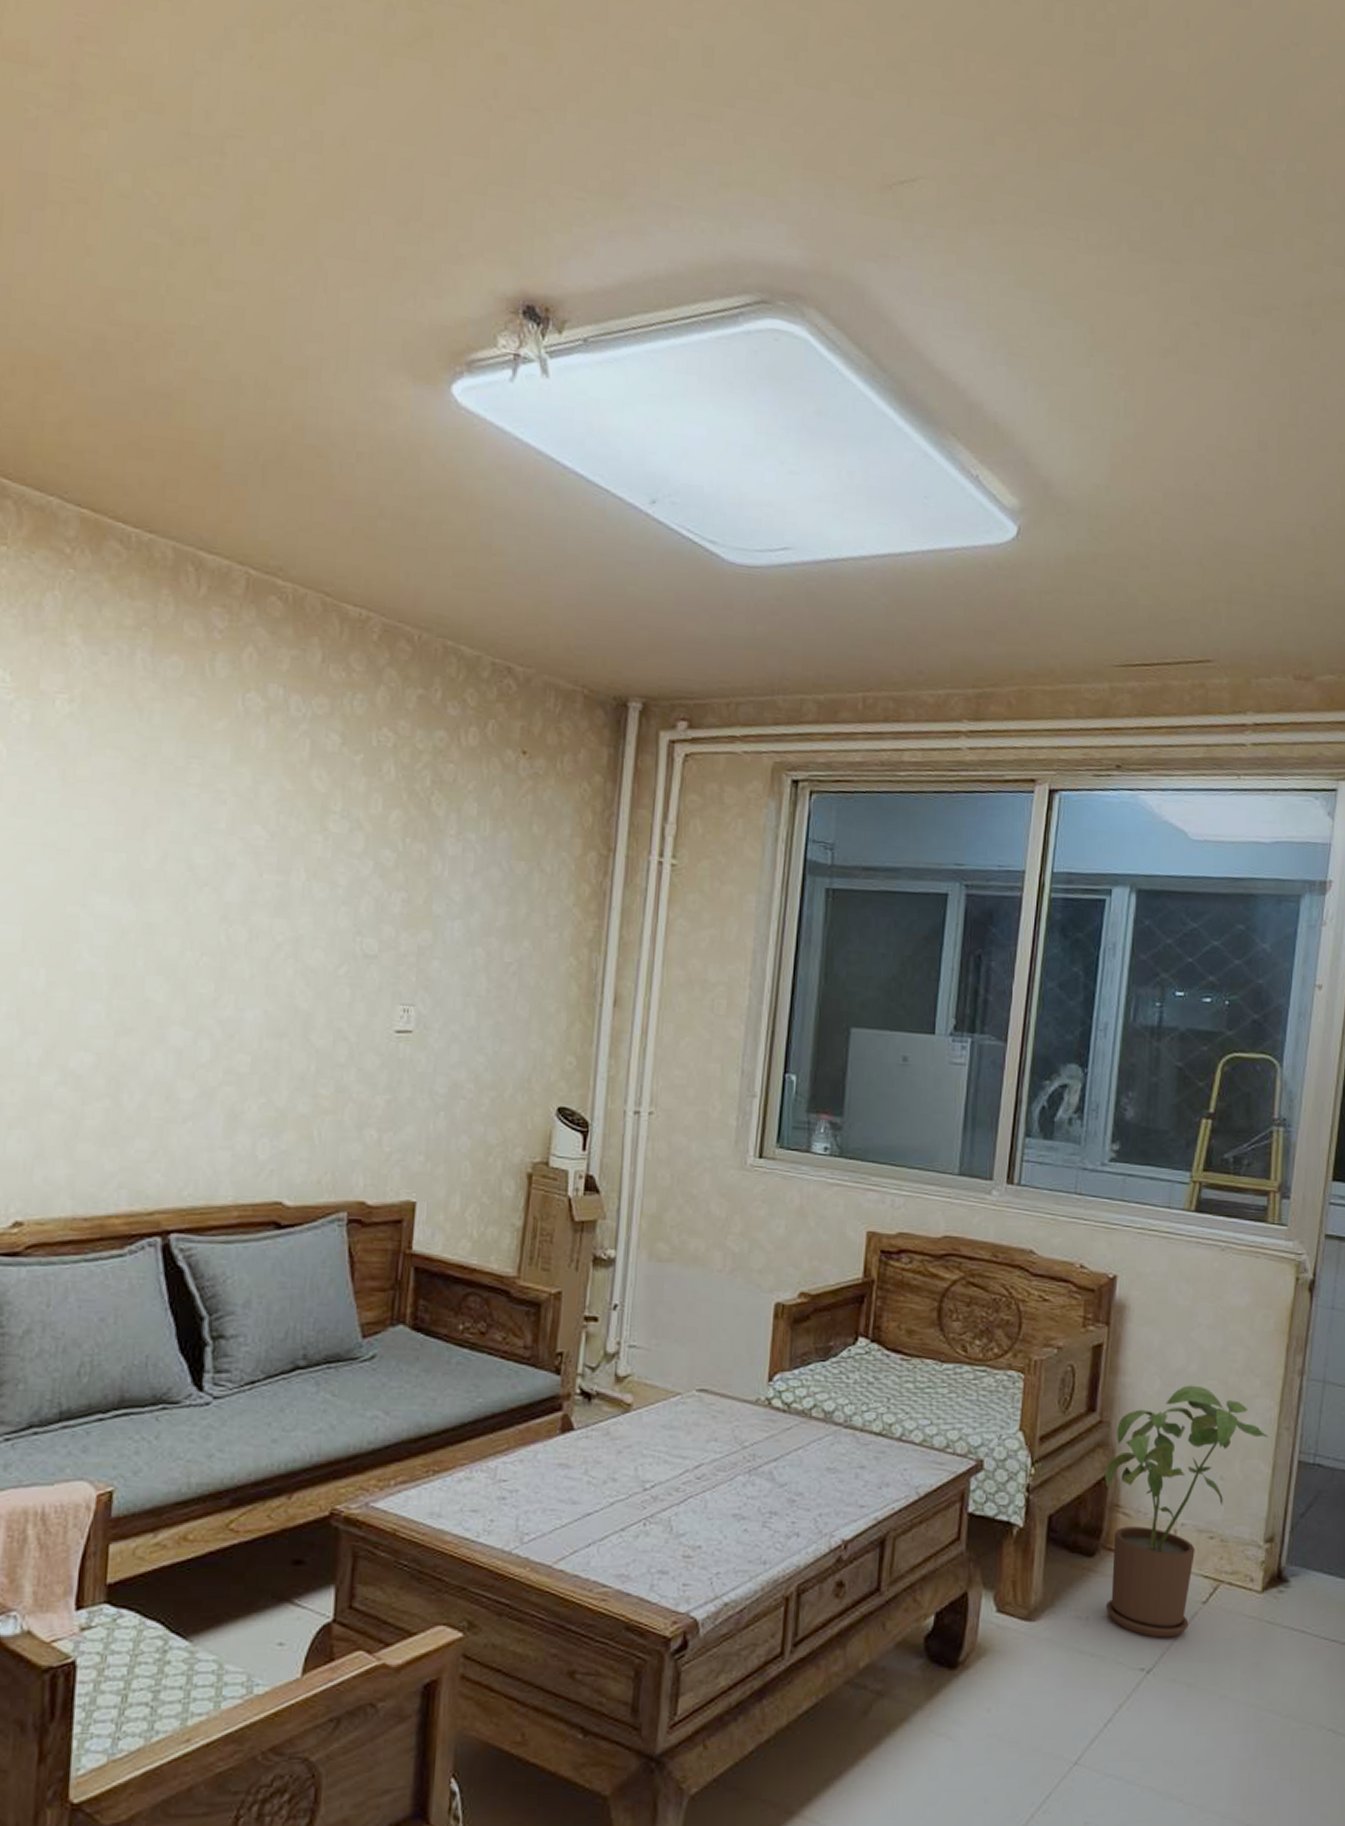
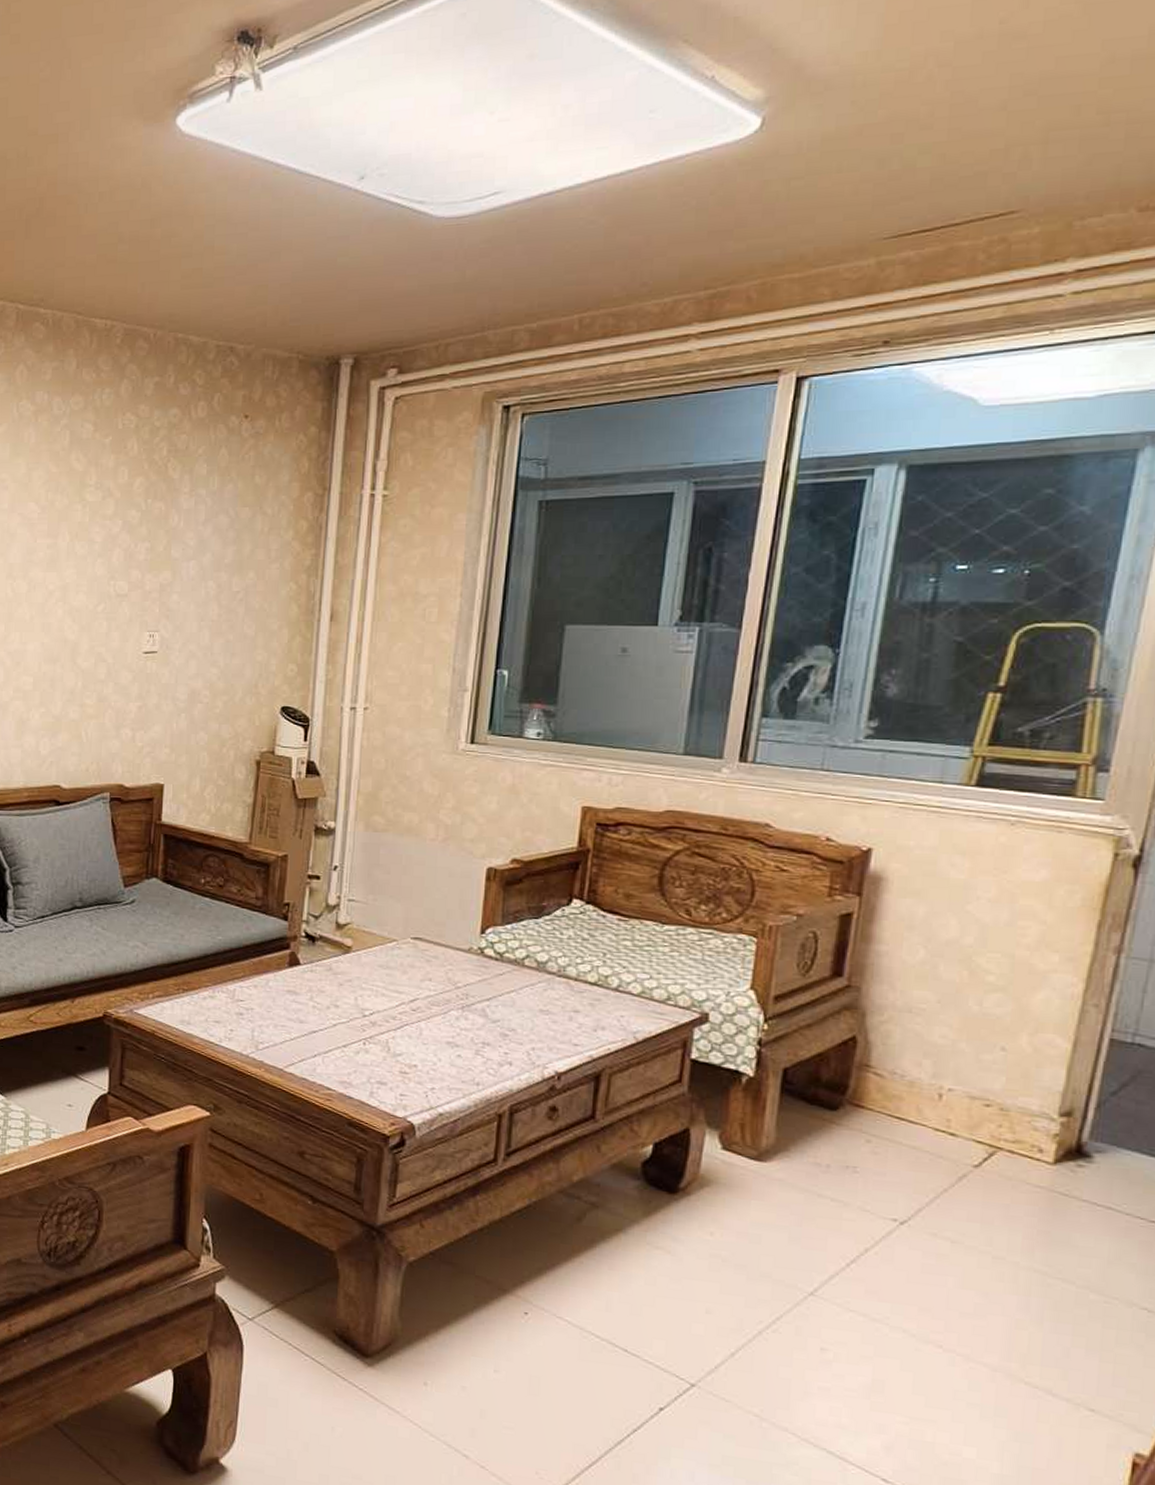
house plant: present [1104,1385,1268,1638] -> none [850,956,1069,1195]

